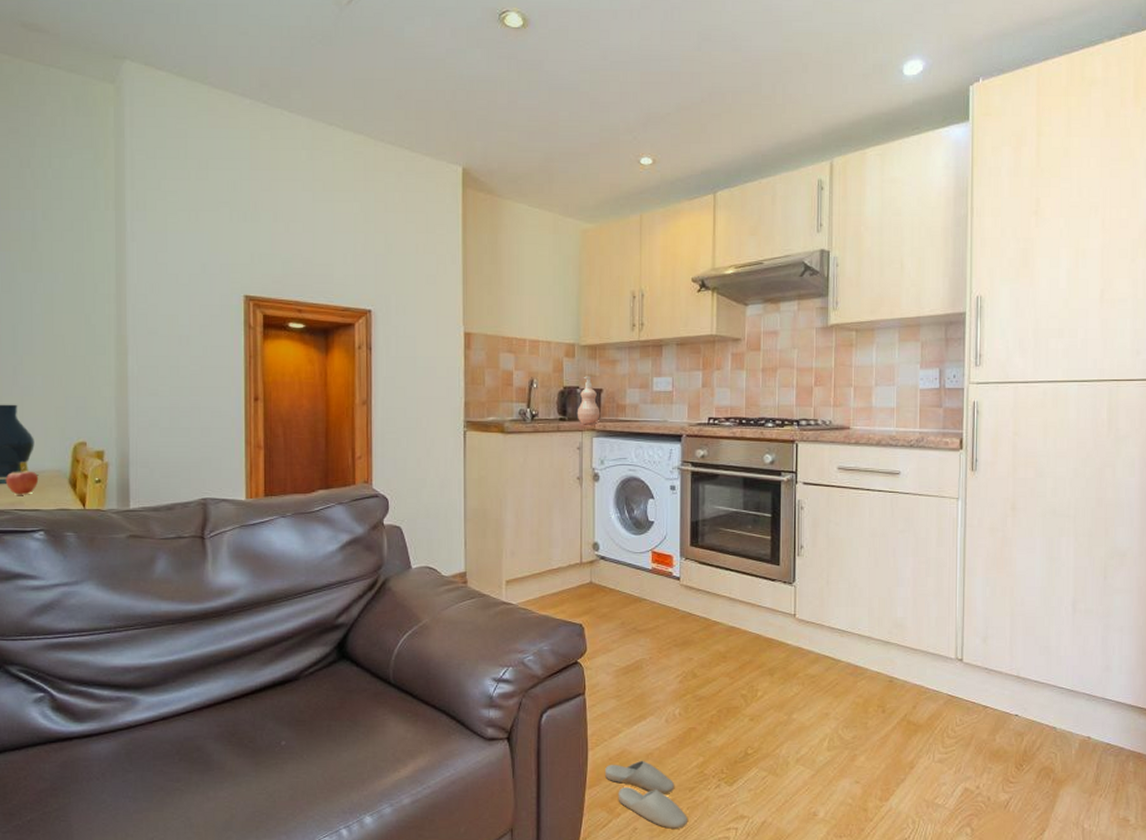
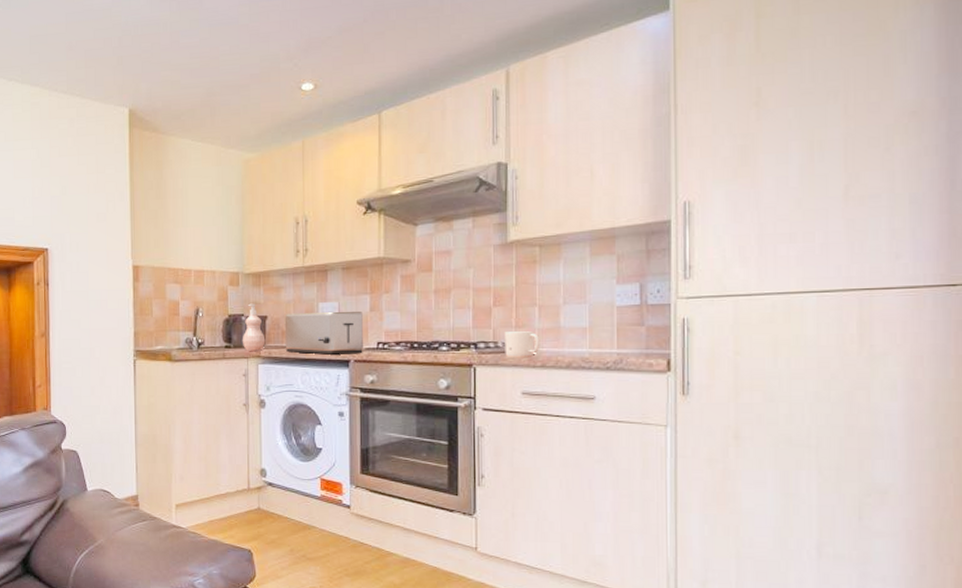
toaster: none [619,386,696,429] -> present [284,311,364,355]
mug: none [824,410,855,435] -> present [504,331,540,358]

